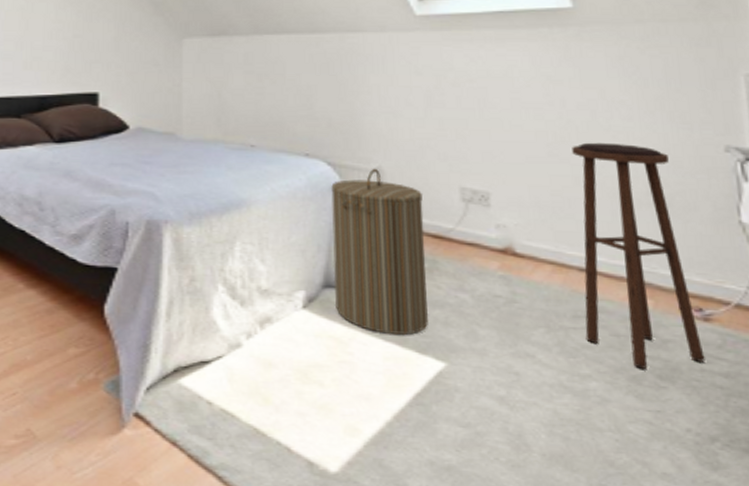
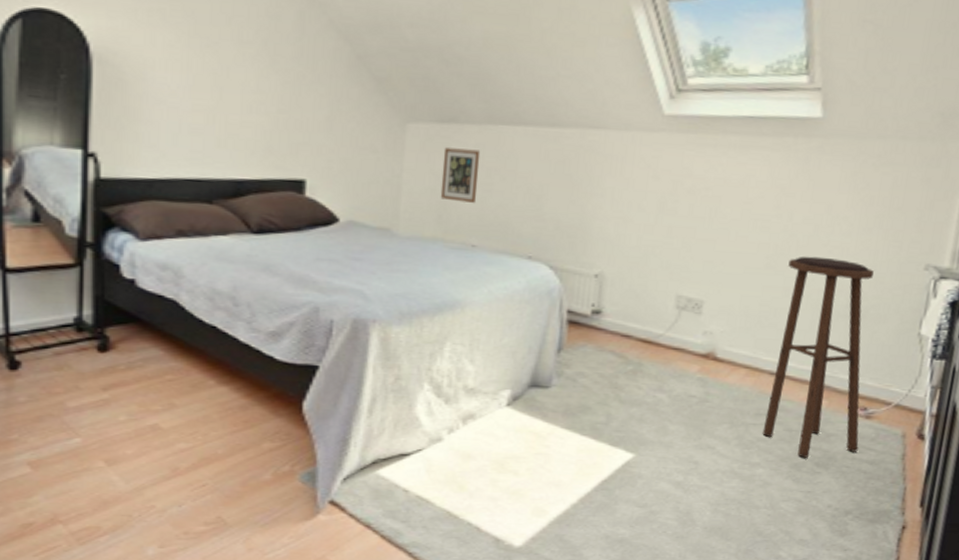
picture frame: none [217,57,251,106] -> present [440,147,481,203]
laundry hamper: present [331,168,428,336] -> none [538,273,639,431]

